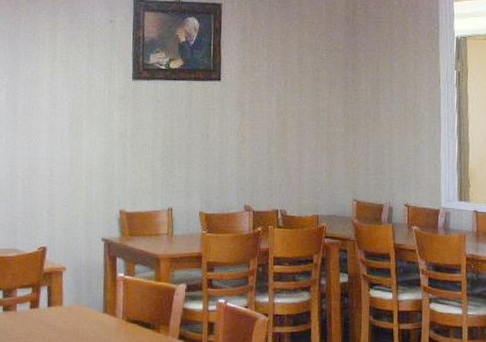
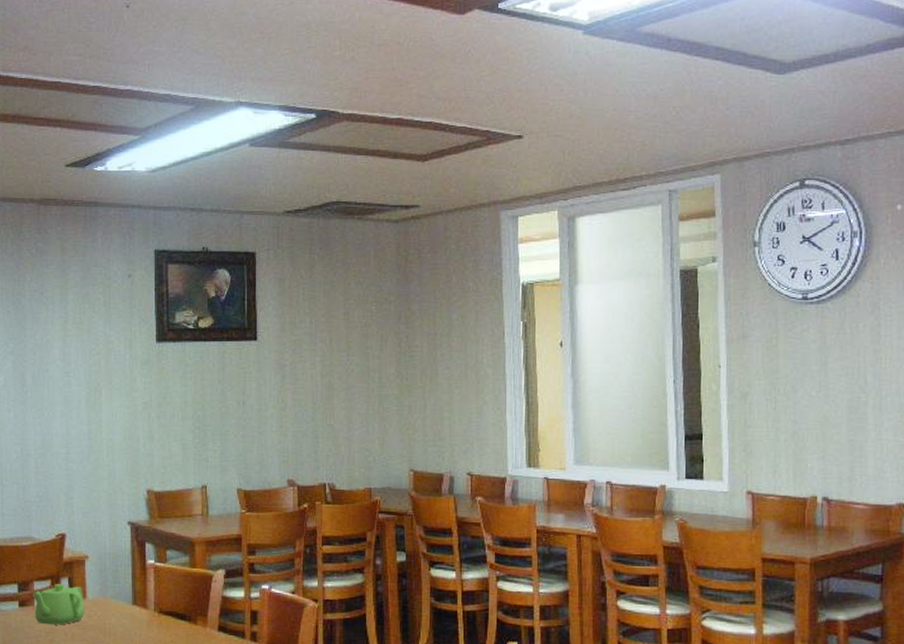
teapot: none [15,291,61,329] -> present [32,583,85,625]

